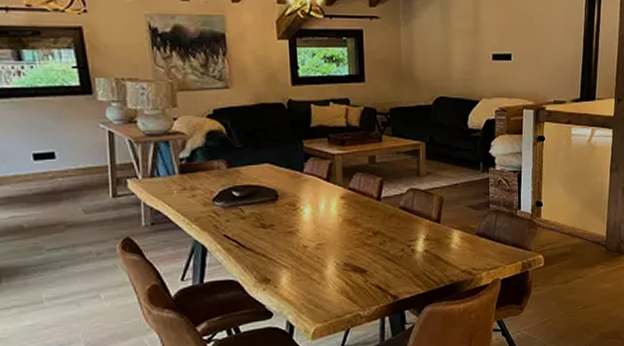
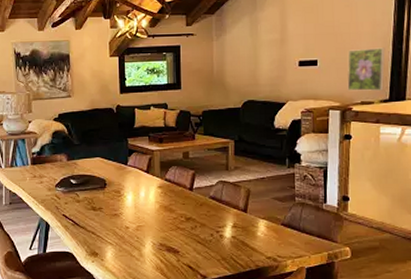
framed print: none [540,43,577,89] -> present [347,47,386,91]

